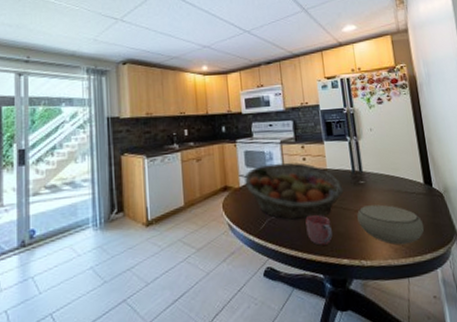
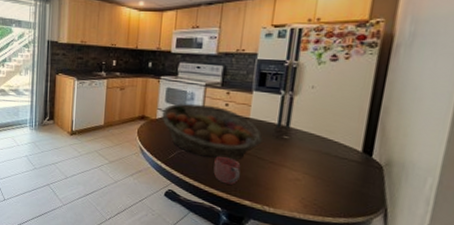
bowl: present [357,204,425,245] -> none [270,159,347,204]

